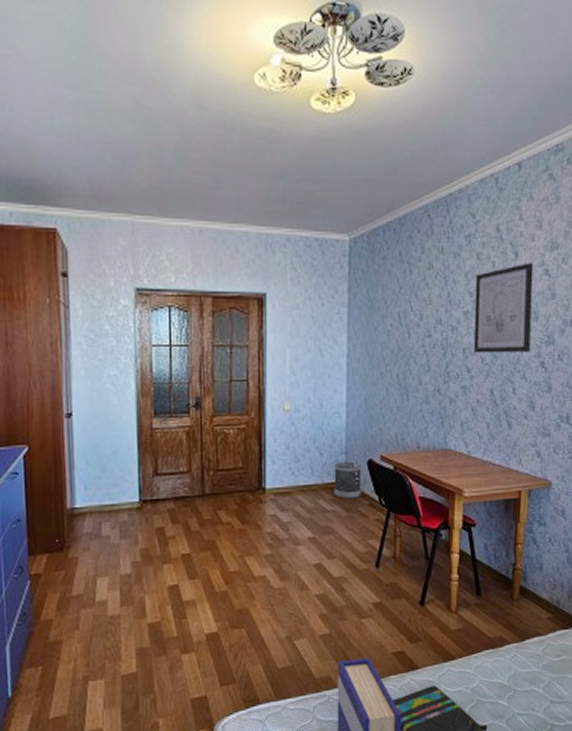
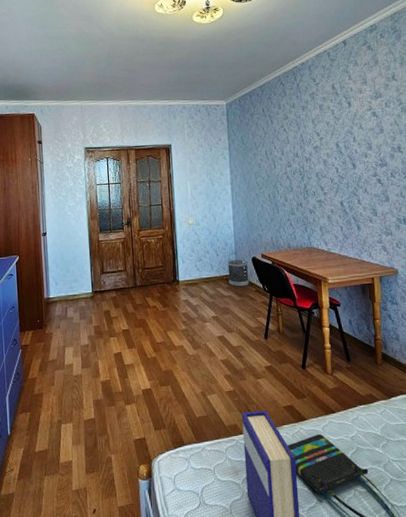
wall art: present [473,263,534,353] -> none [320,109,368,176]

